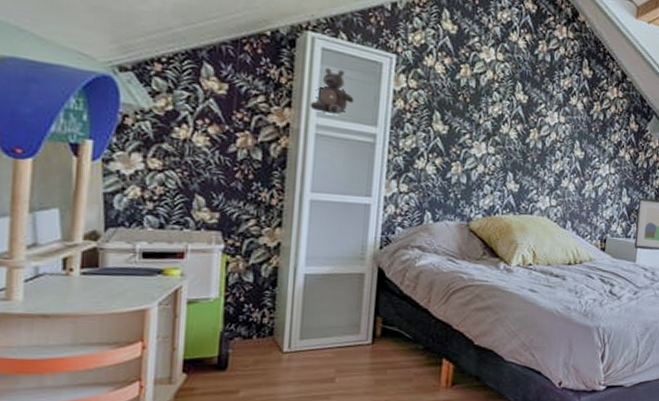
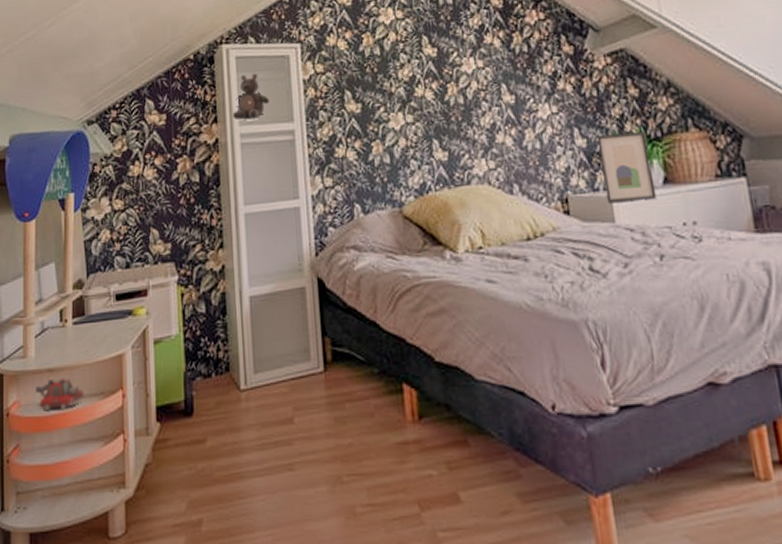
toy car: none [22,325,93,356] -> present [35,379,86,411]

